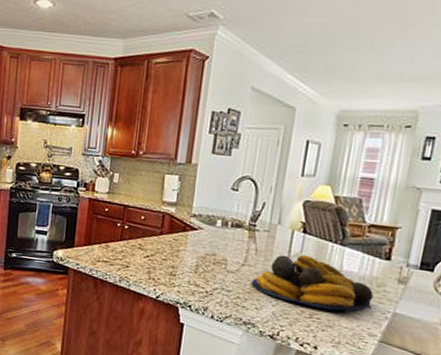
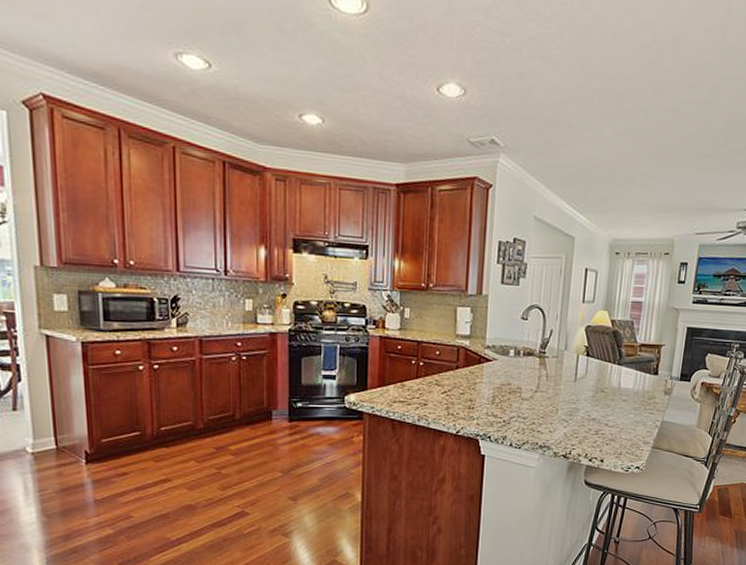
fruit bowl: present [251,254,374,312] -> none [544,376,647,425]

